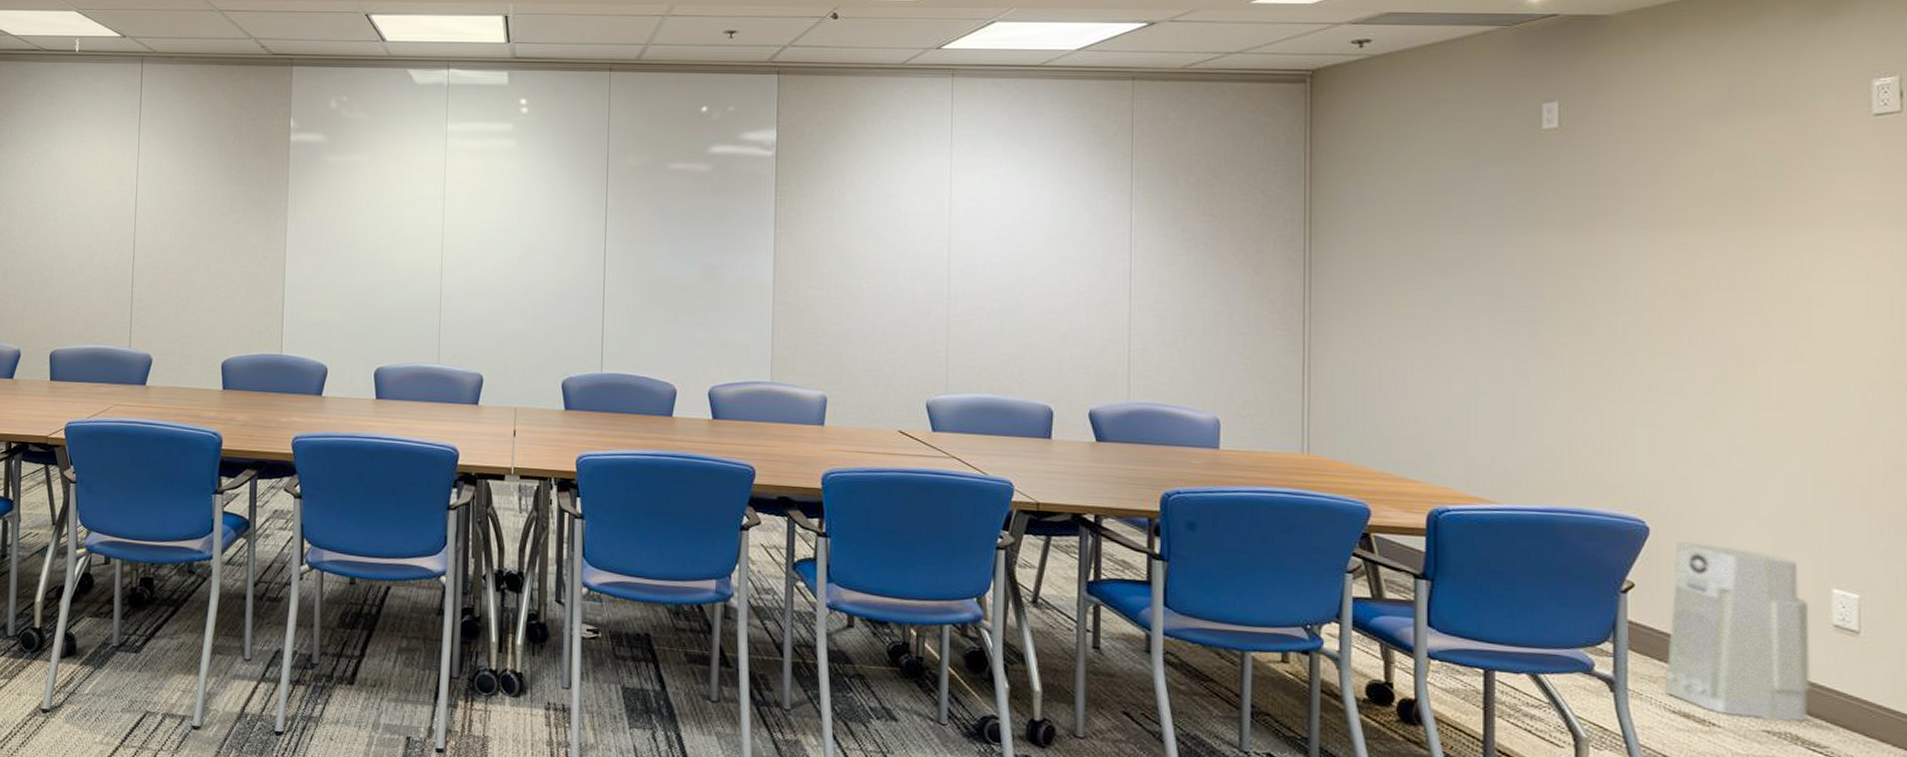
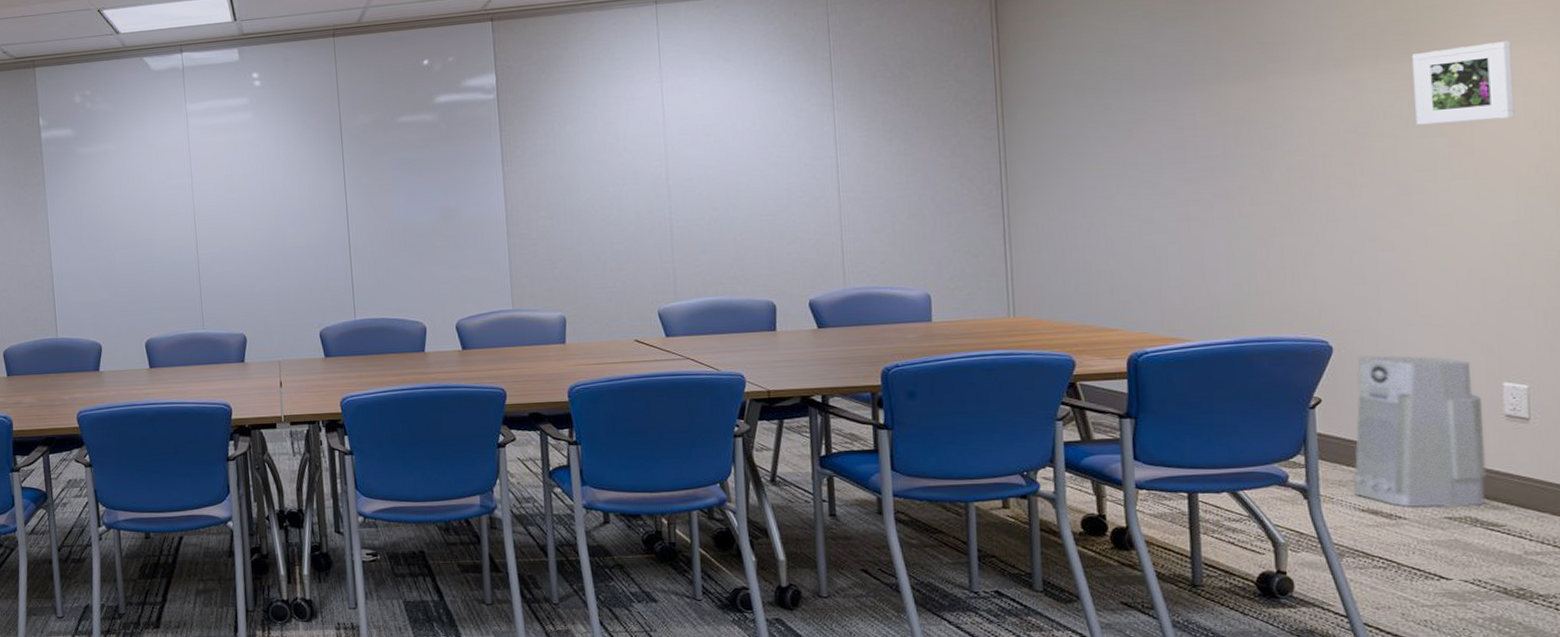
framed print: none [1748,221,1856,304] -> present [1411,41,1515,125]

